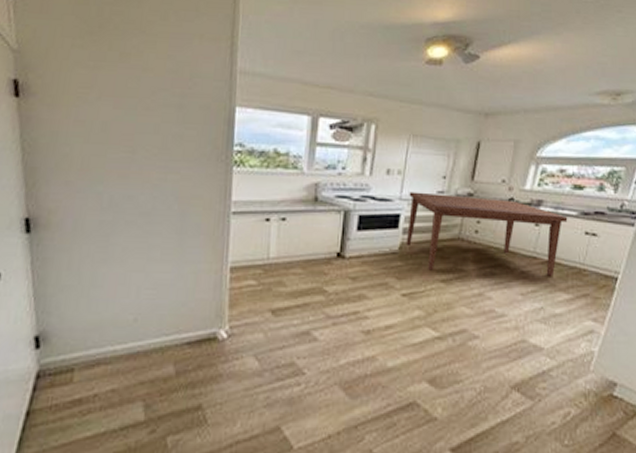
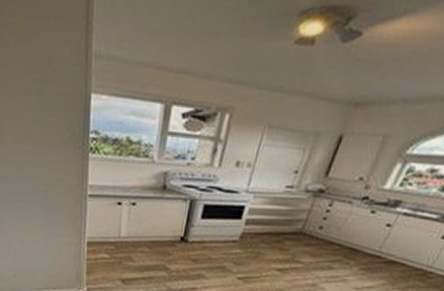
dining table: present [406,191,568,277] -> none [247,185,426,276]

